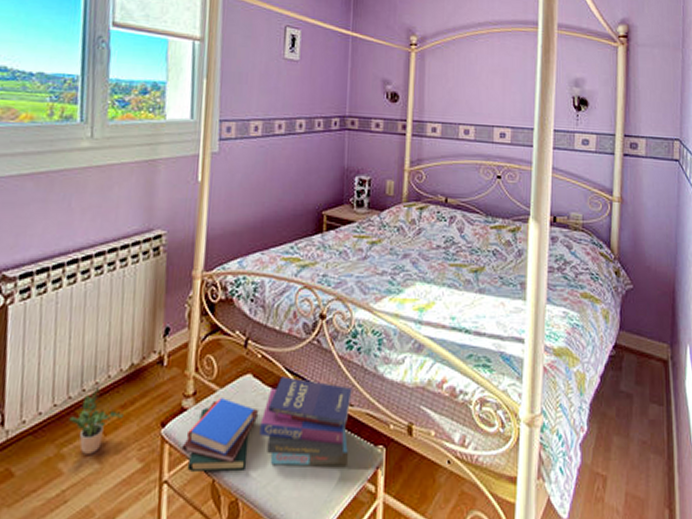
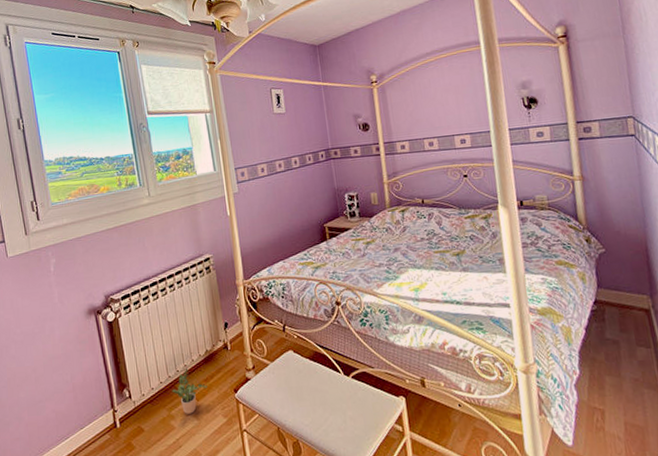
book: present [181,398,259,473] -> none [251,369,303,423]
books: present [259,376,352,467] -> none [305,350,377,415]

